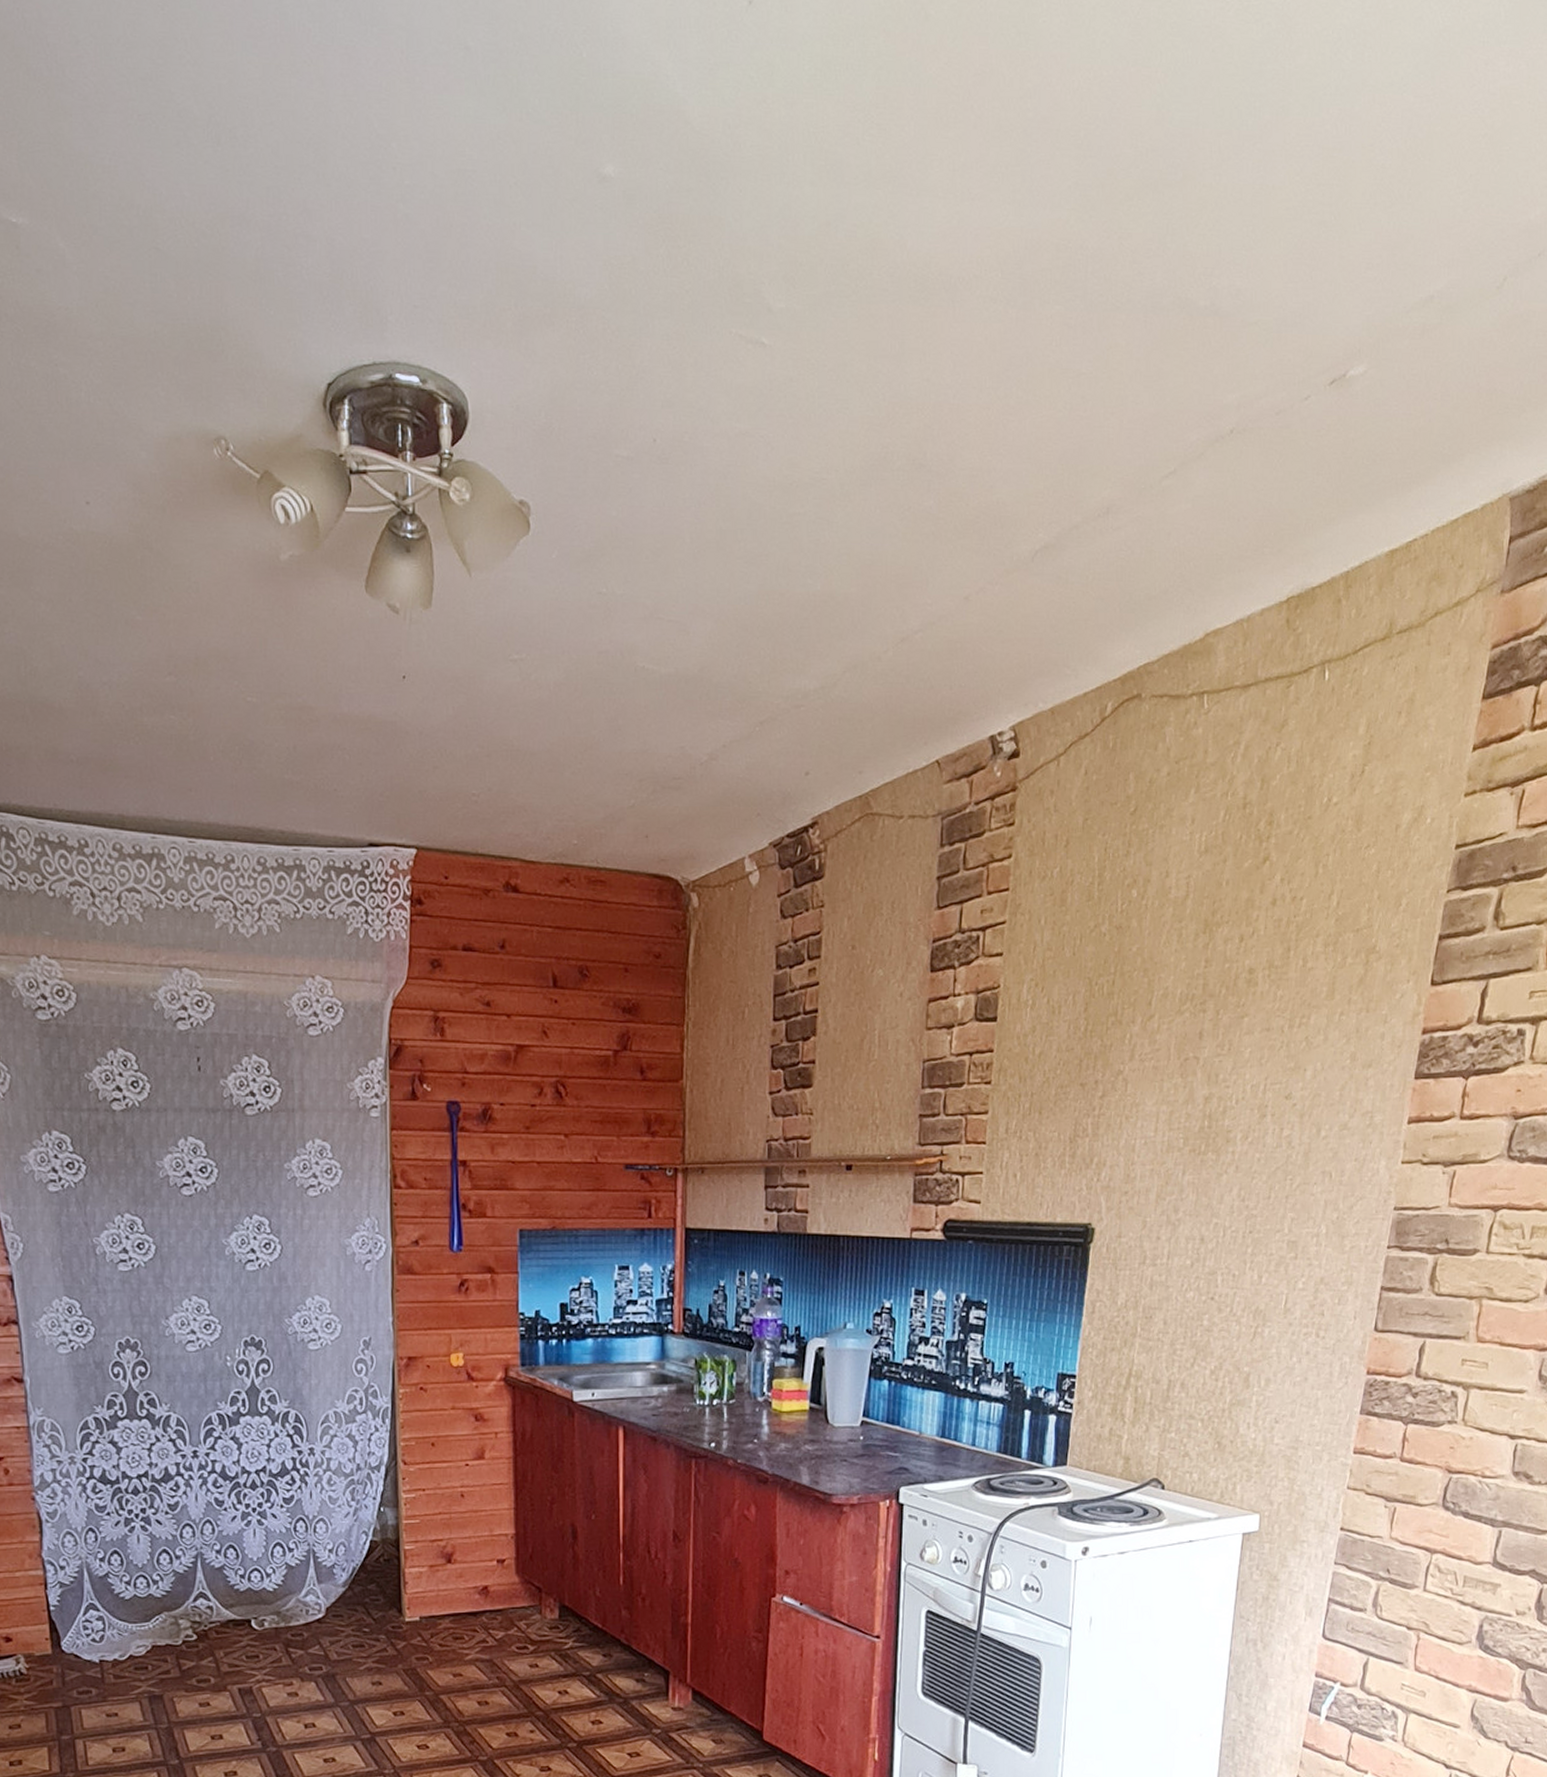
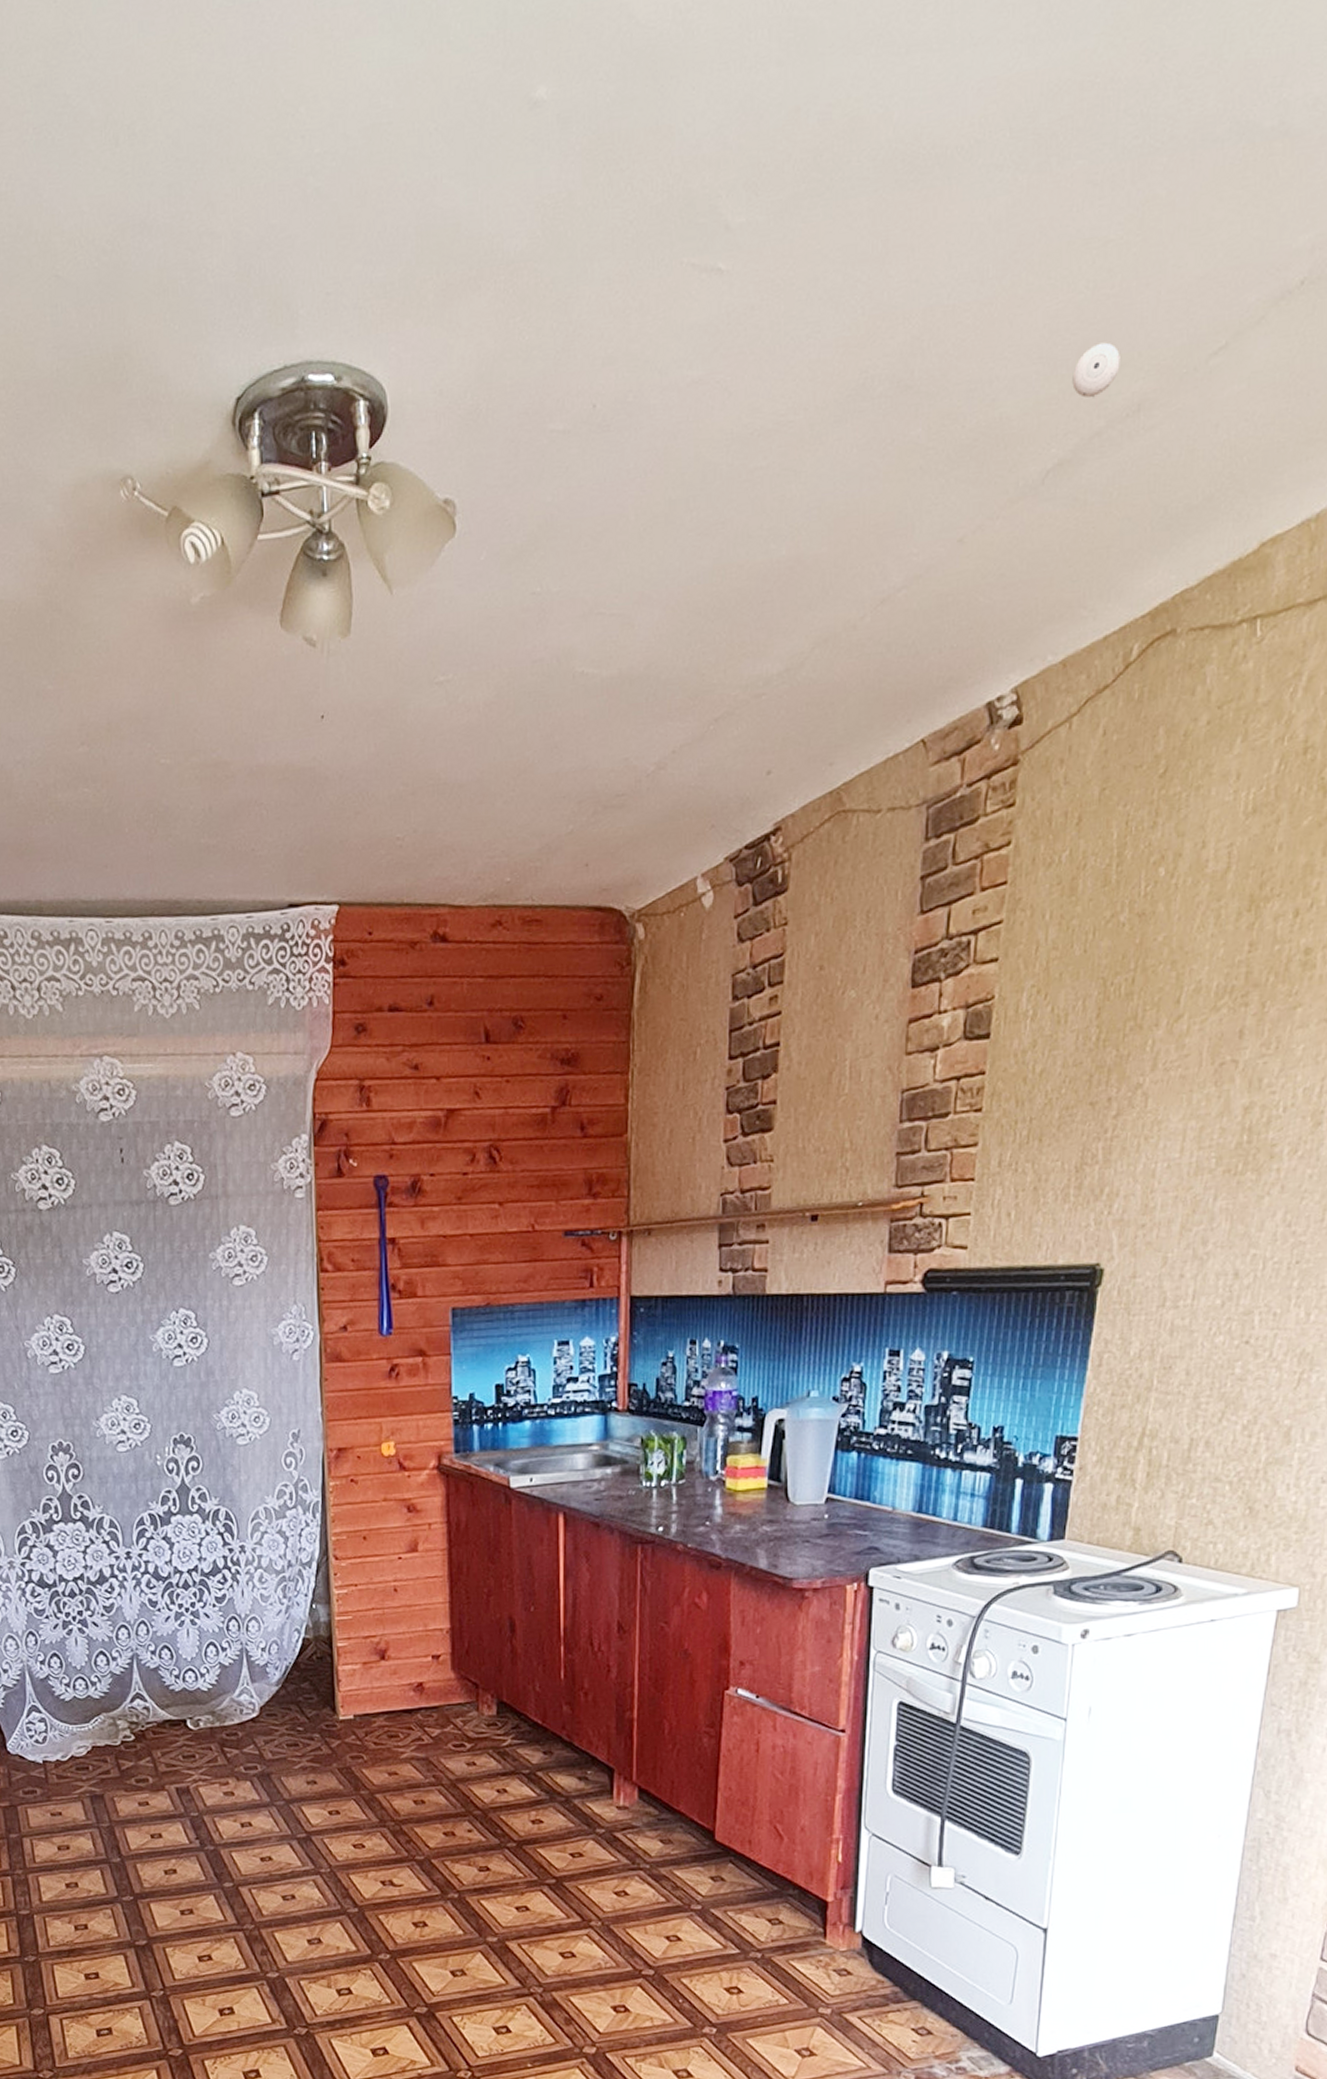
smoke detector: none [1055,454,1092,497] -> present [1072,342,1120,398]

